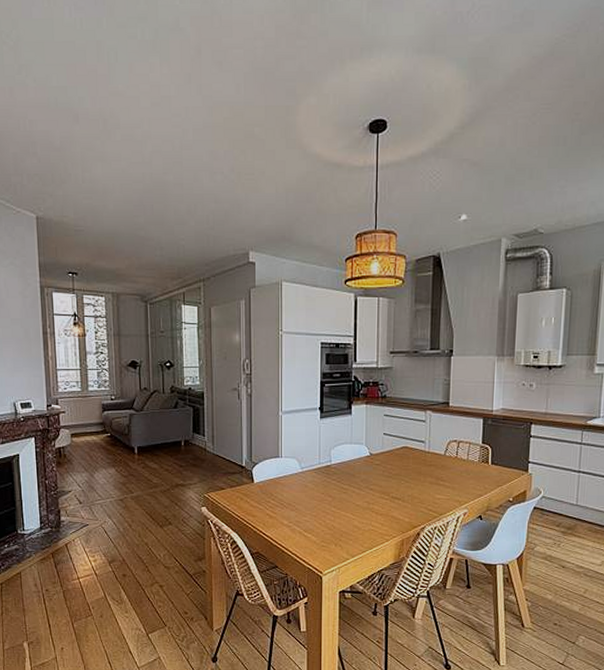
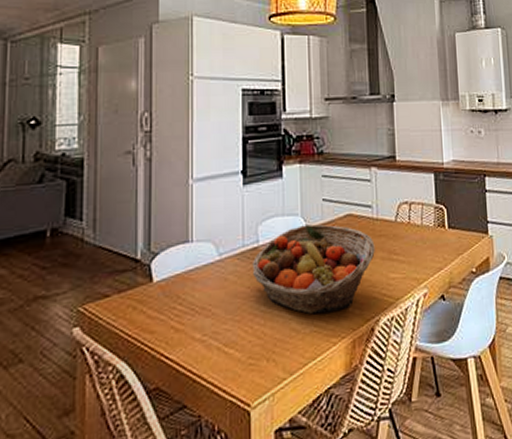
fruit basket: none [325,452,425,518] -> present [252,224,375,315]

